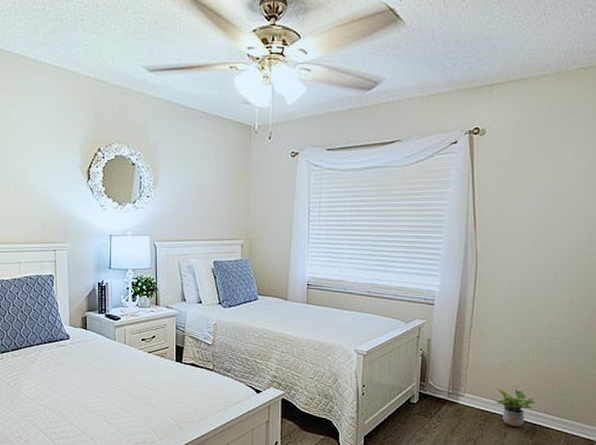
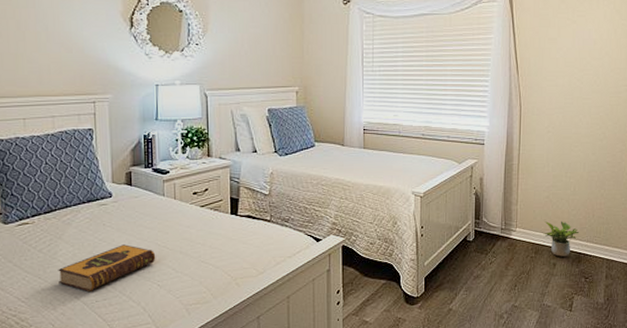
hardback book: none [23,383,107,424] -> present [58,244,156,291]

